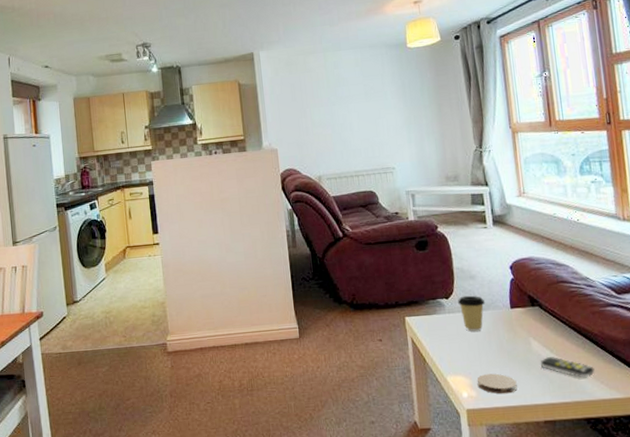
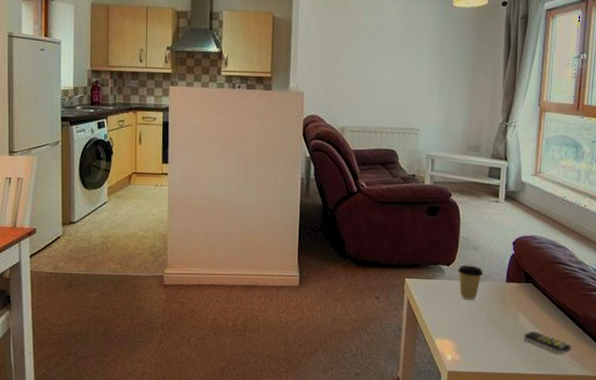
coaster: present [476,373,517,394] -> none [462,341,499,361]

